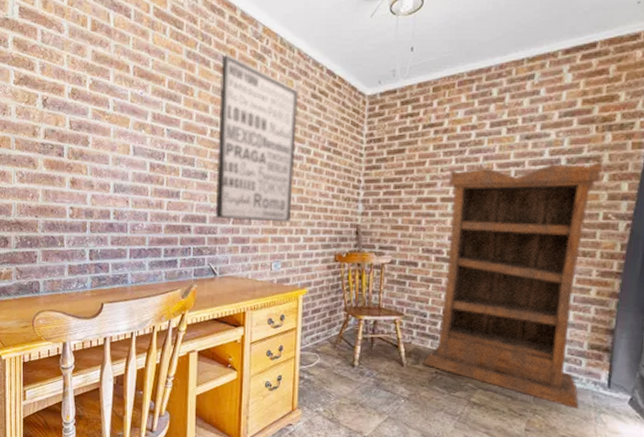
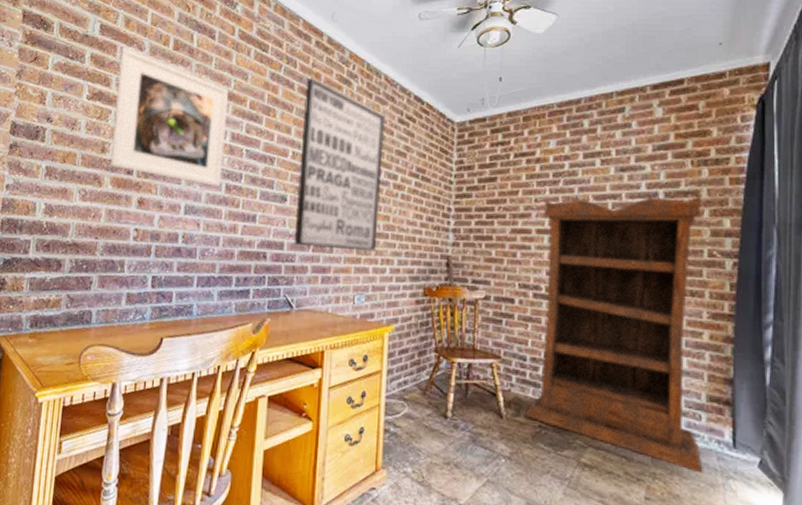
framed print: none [41,30,148,166] -> present [109,47,228,187]

